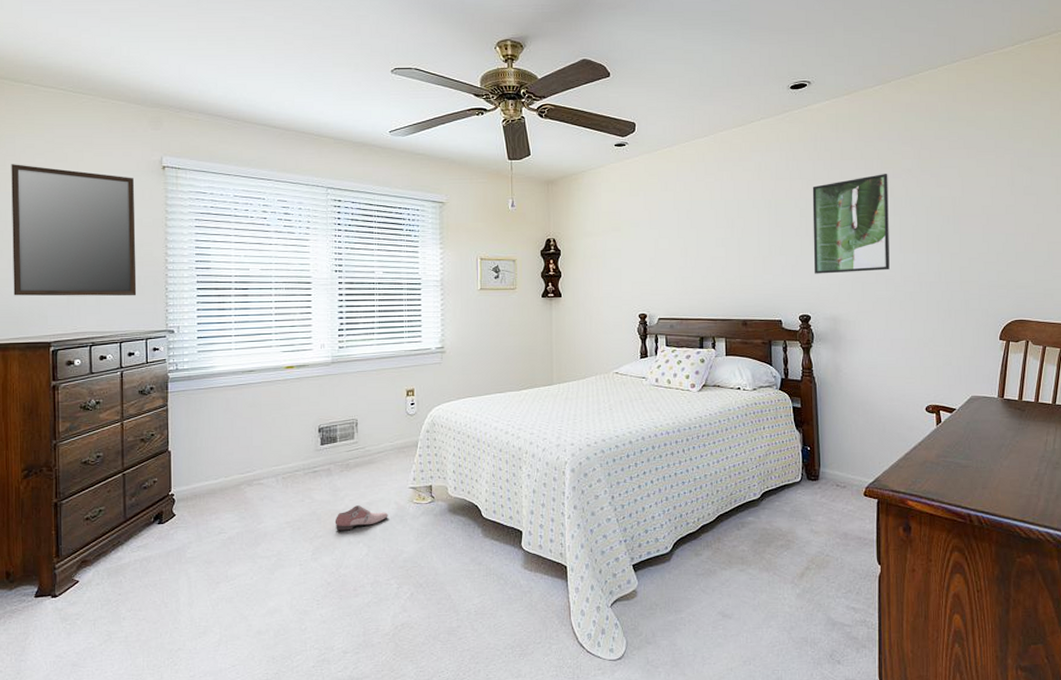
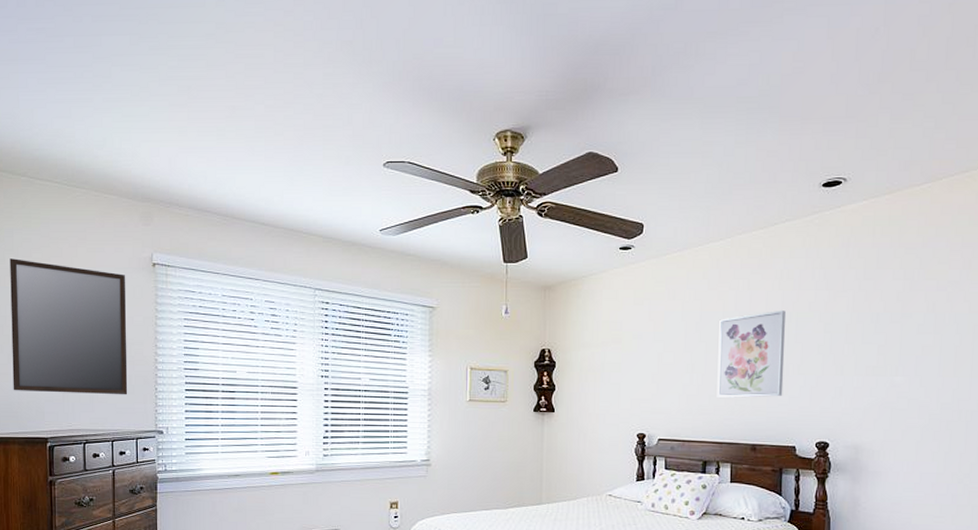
wall art: none [708,198,768,278] -> present [717,310,786,398]
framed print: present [812,174,890,274] -> none [836,286,931,397]

